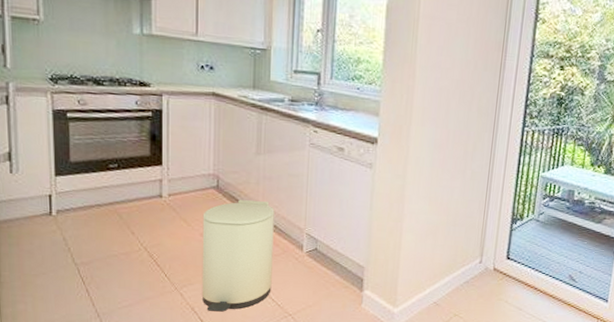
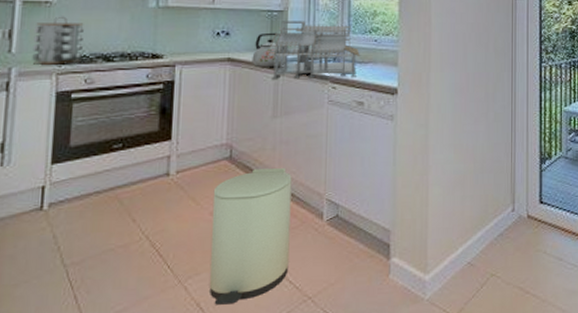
spice rack: none [25,35,73,84] -> present [32,16,84,65]
kettle: none [236,70,269,107] -> present [252,32,286,68]
dish rack: none [252,59,343,124] -> present [269,21,361,80]

